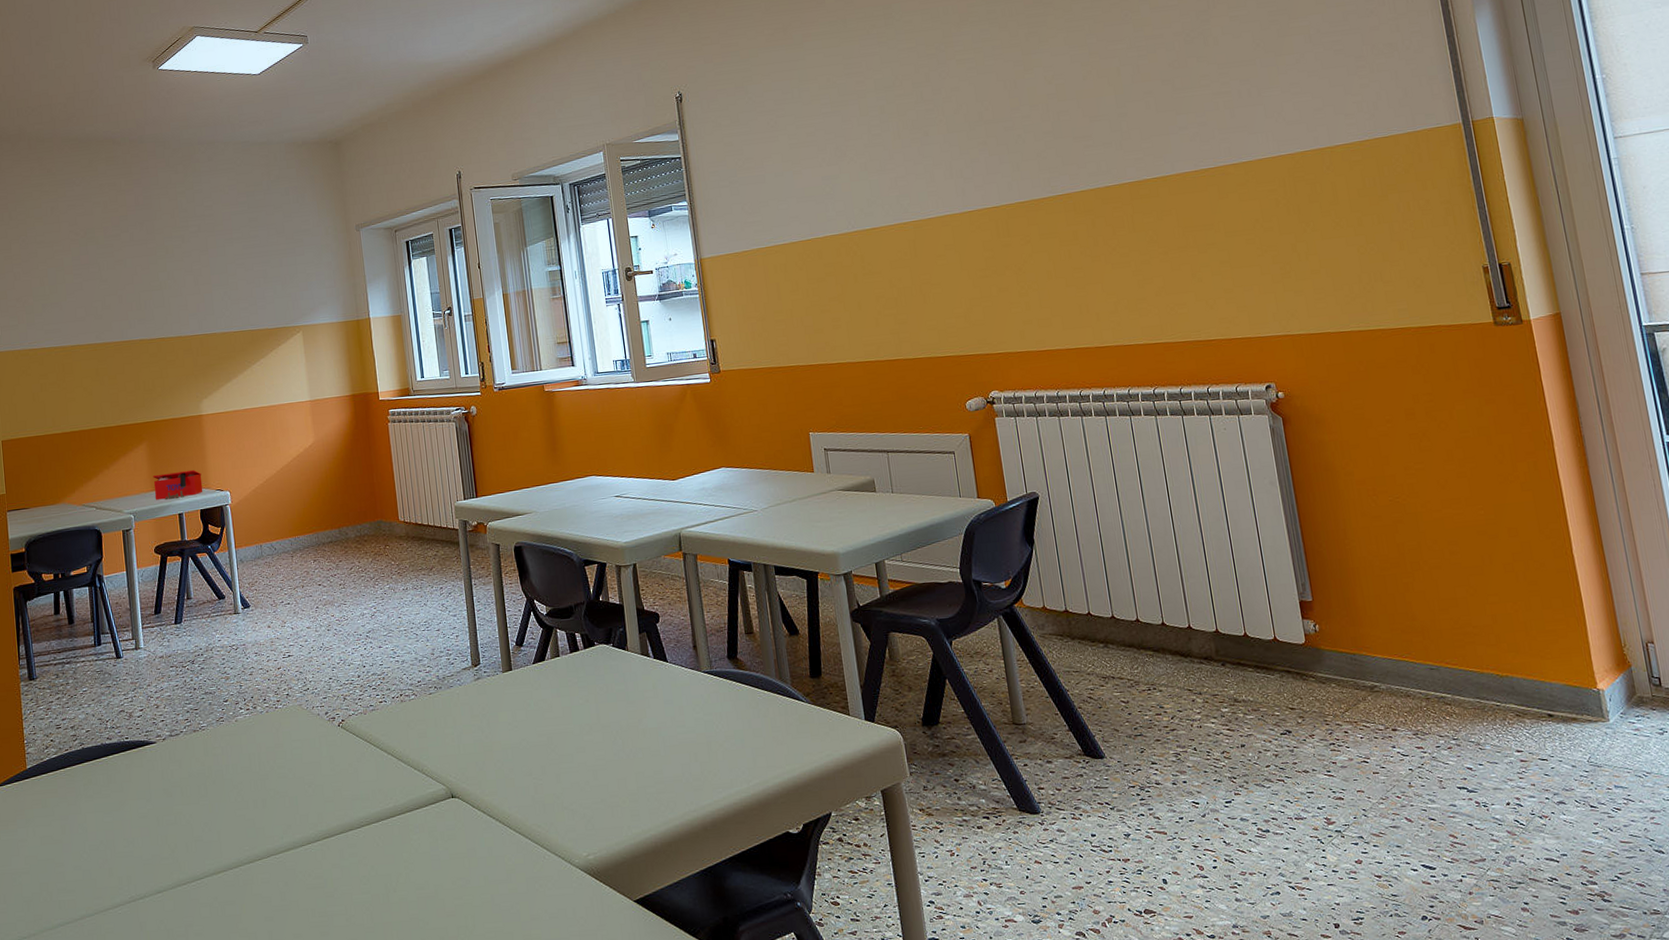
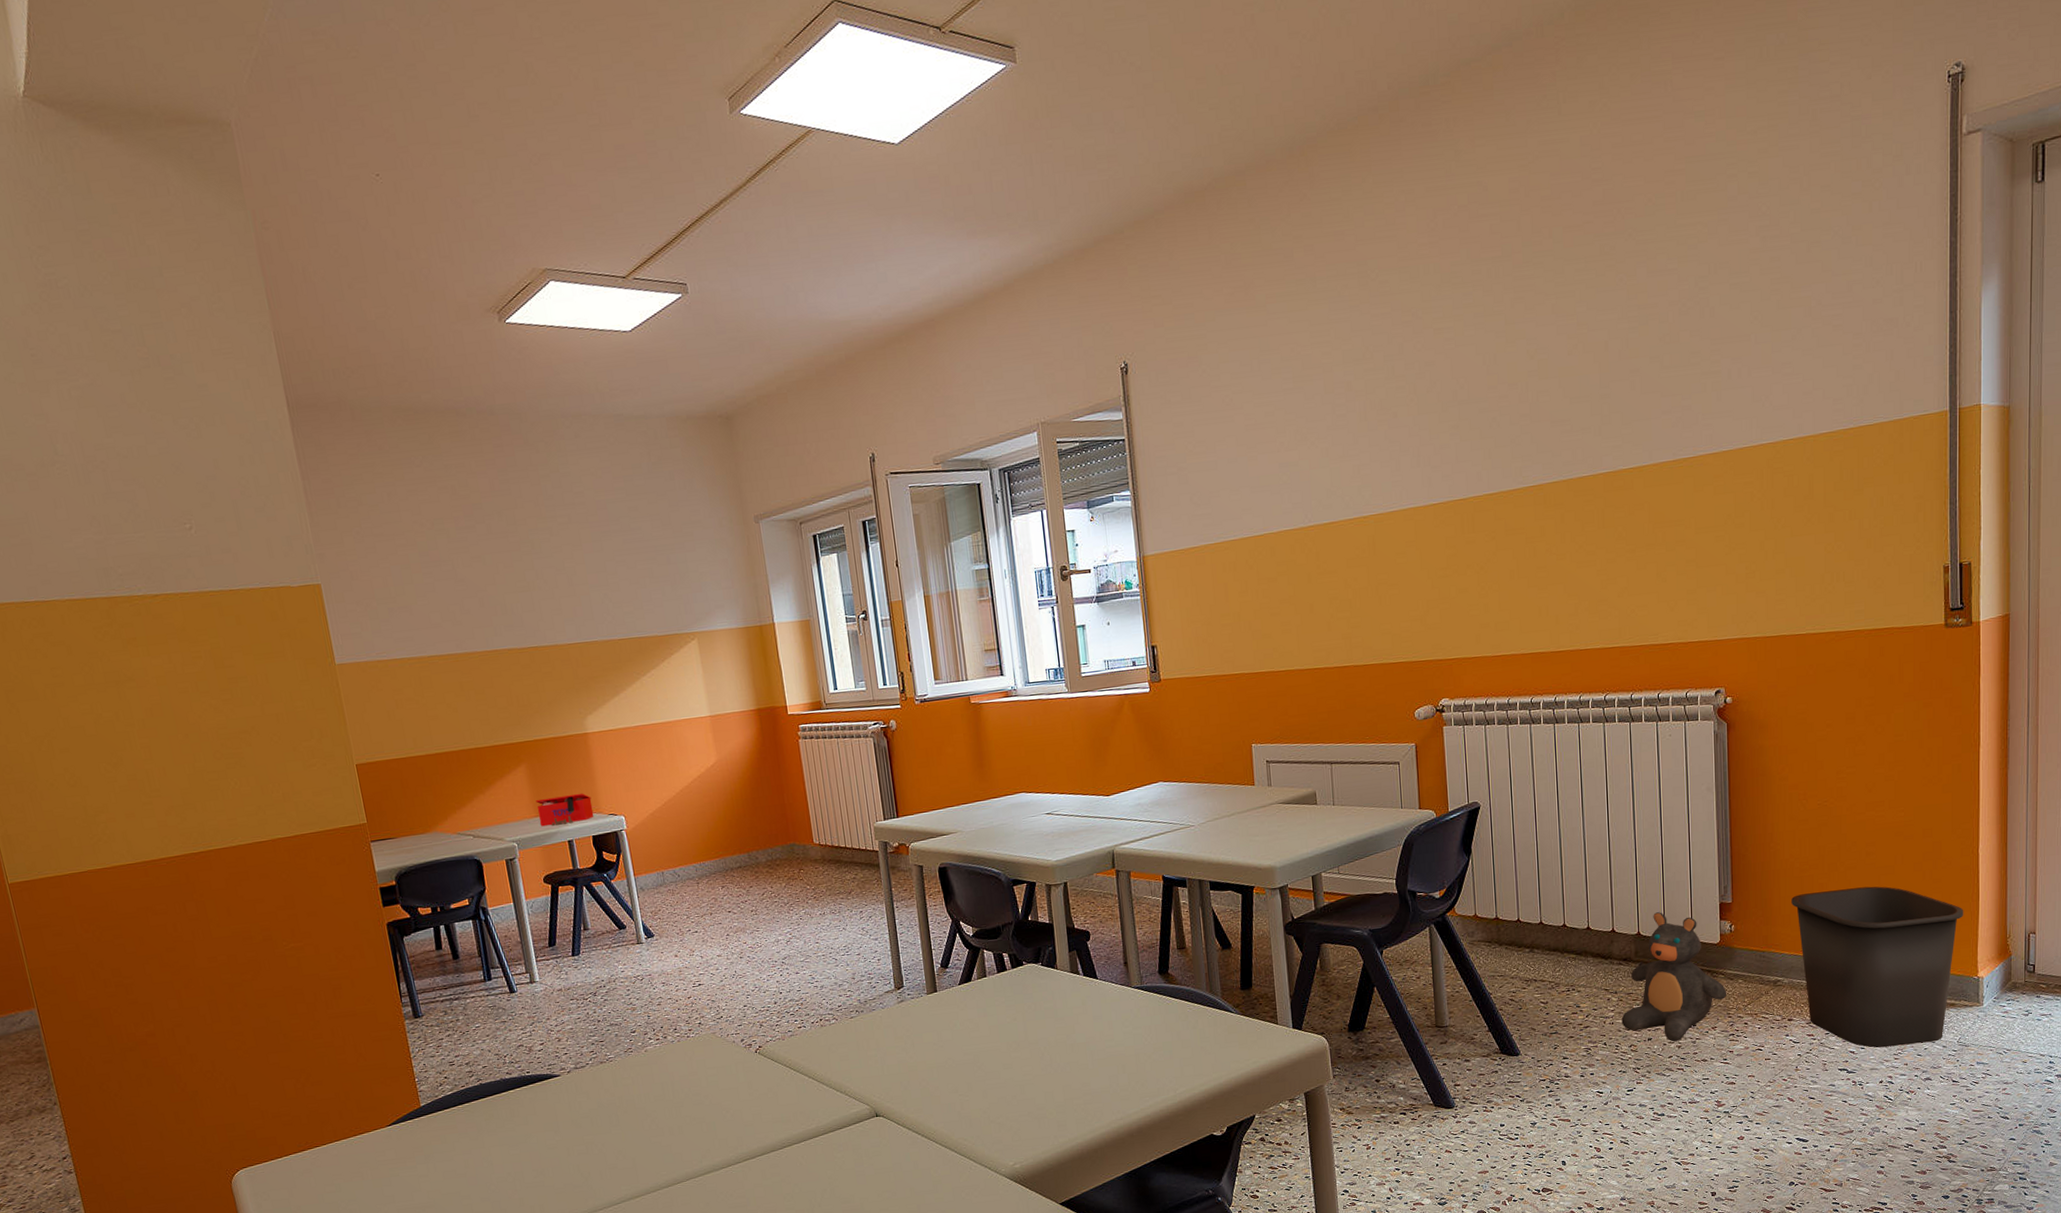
stuffed animal: none [1209,609,1321,750] -> present [1621,912,1727,1042]
waste bin: none [1376,587,1570,764] -> present [1791,886,1964,1048]

